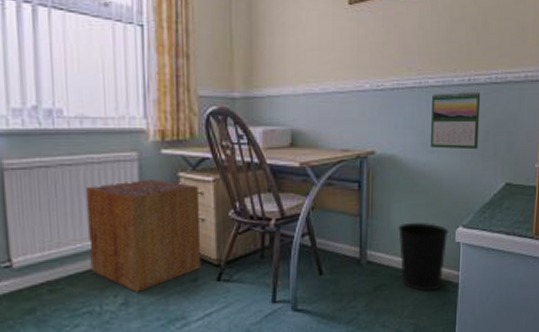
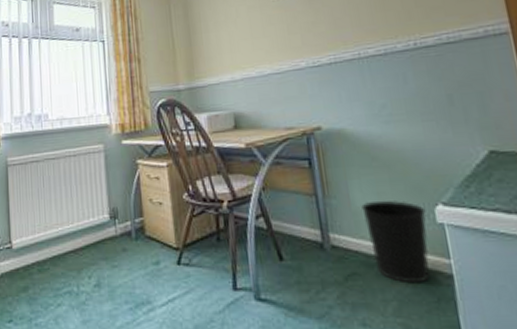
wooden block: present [86,180,202,292] -> none [65,167,162,274]
calendar: present [431,91,481,150] -> none [375,54,443,119]

